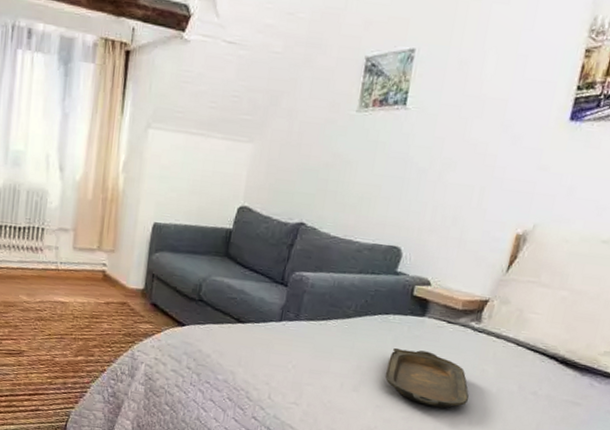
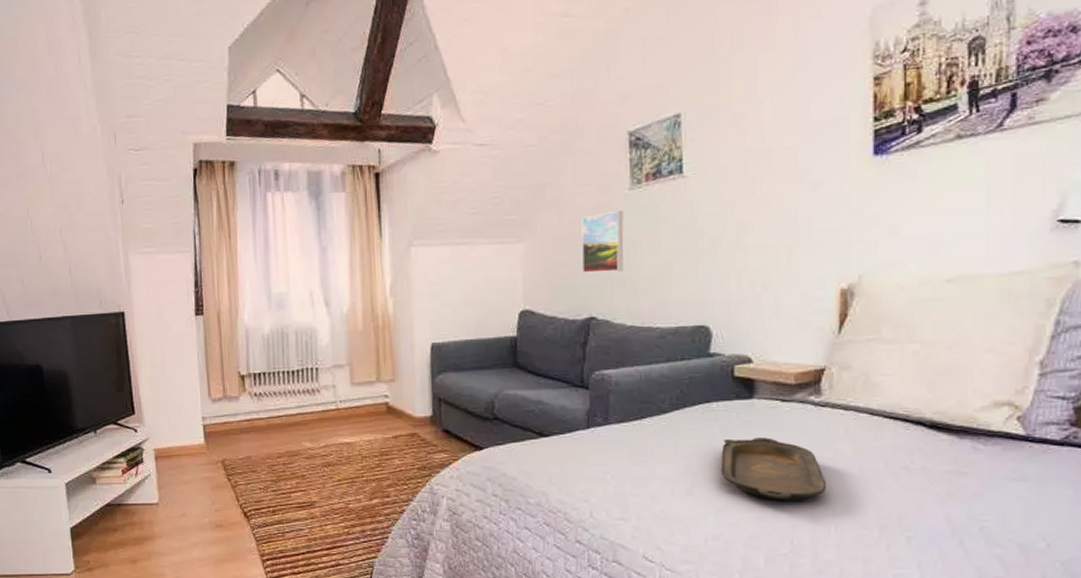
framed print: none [300,129,347,185] -> present [581,211,624,273]

